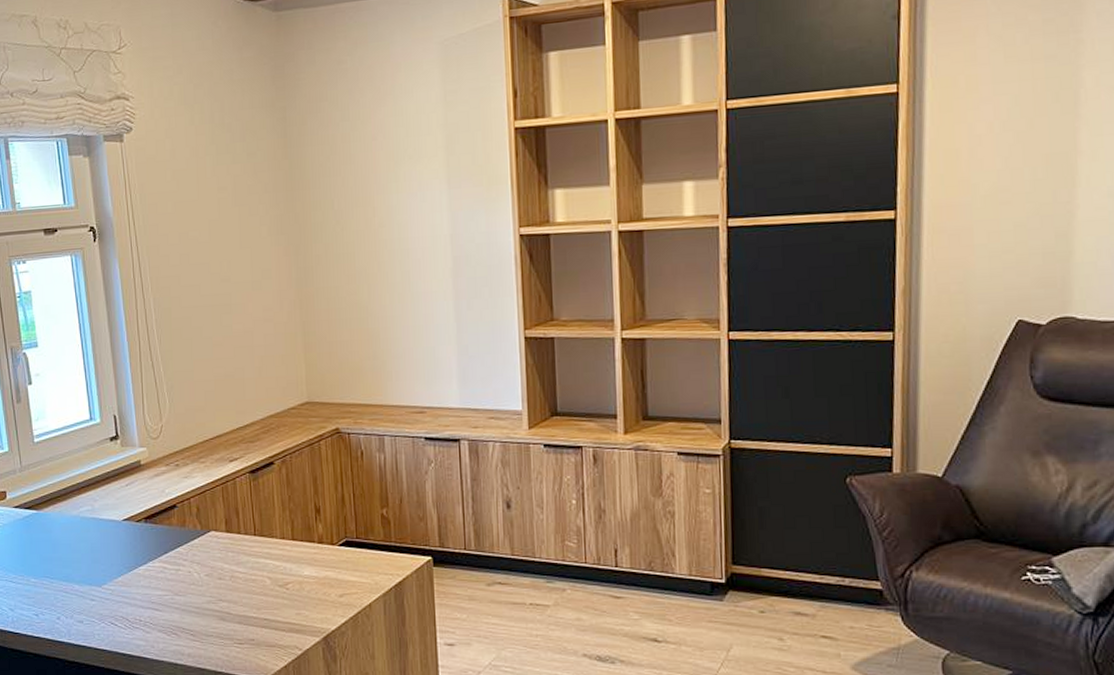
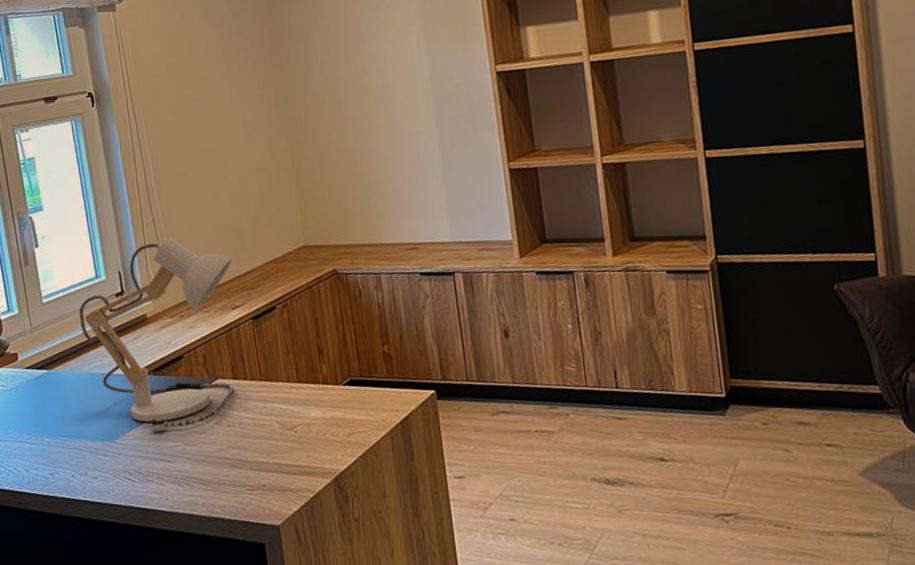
desk lamp: none [72,383,232,579] -> present [79,236,234,432]

